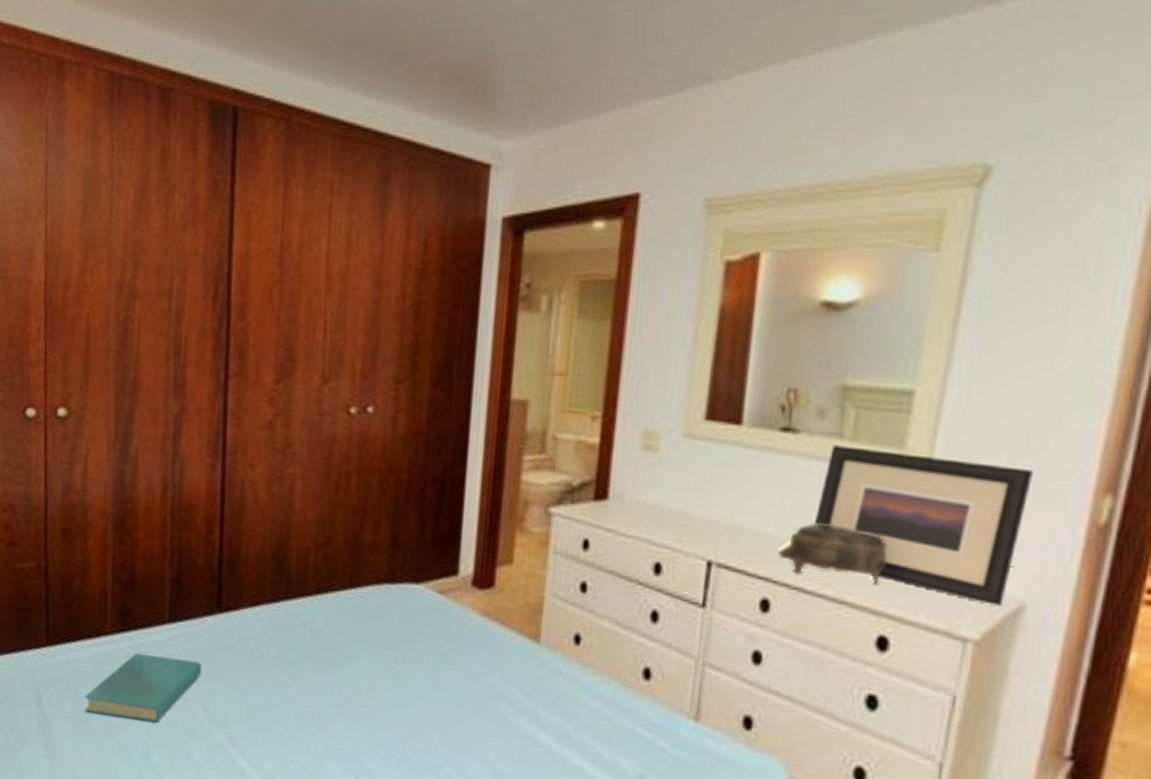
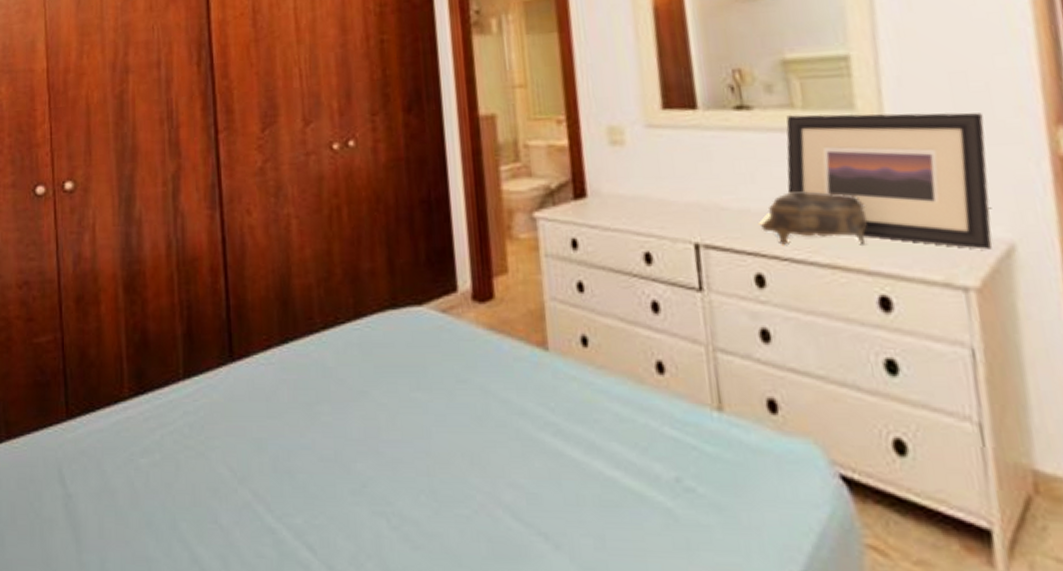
book: present [84,653,202,723] -> none [108,416,221,489]

